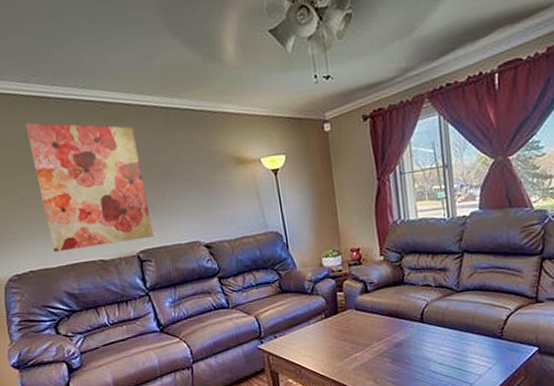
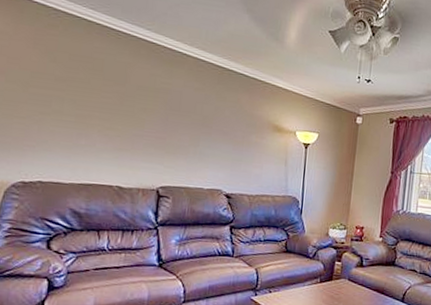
wall art: present [25,122,154,252] -> none [70,44,187,177]

